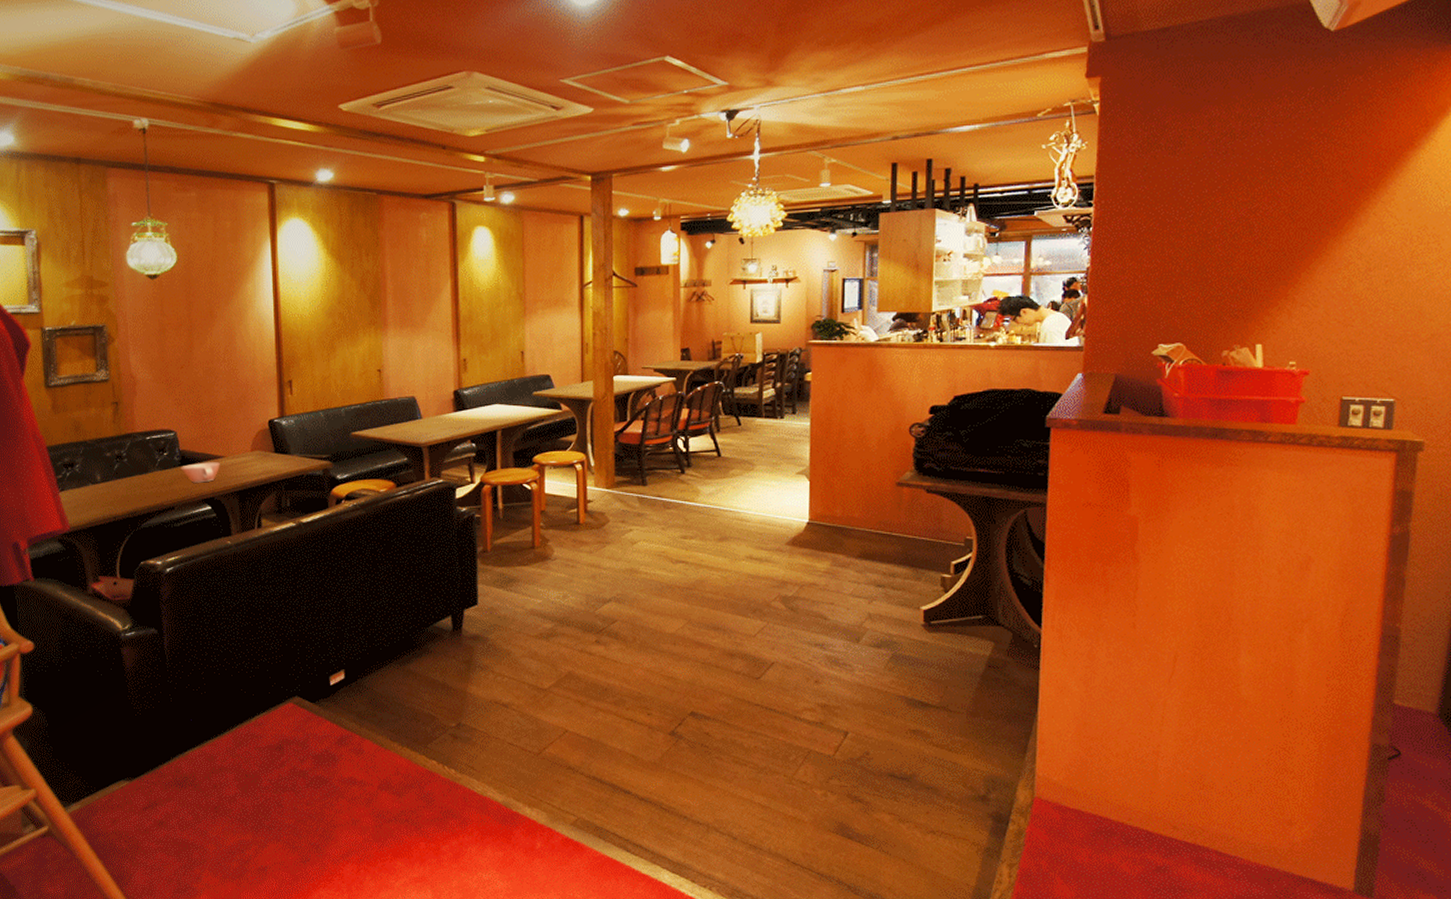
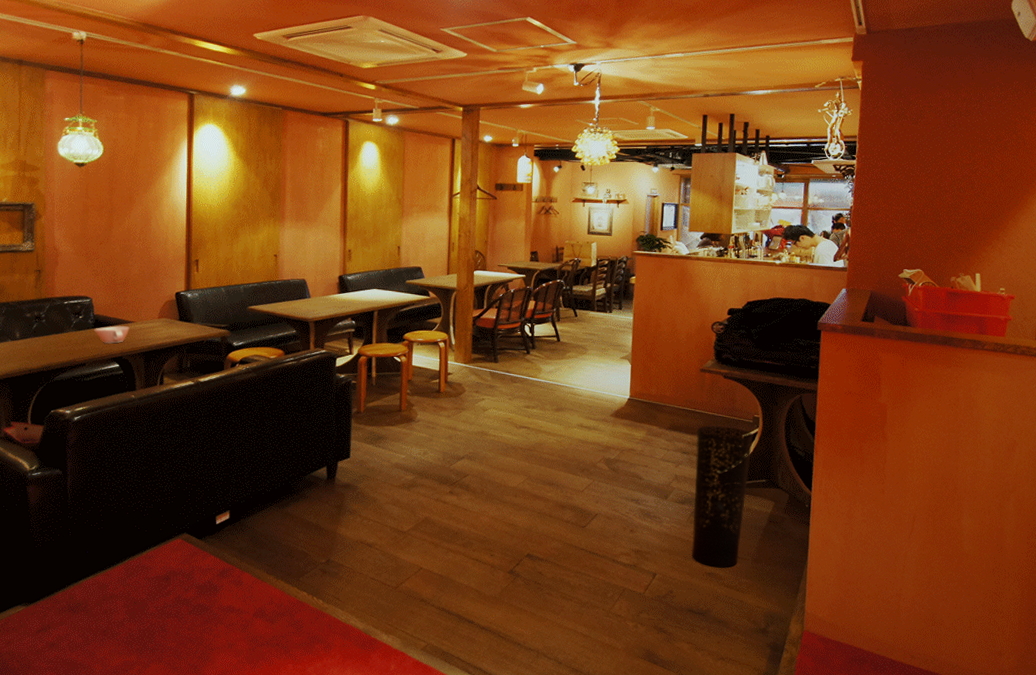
umbrella stand: none [891,552,966,724] -> present [692,426,753,568]

